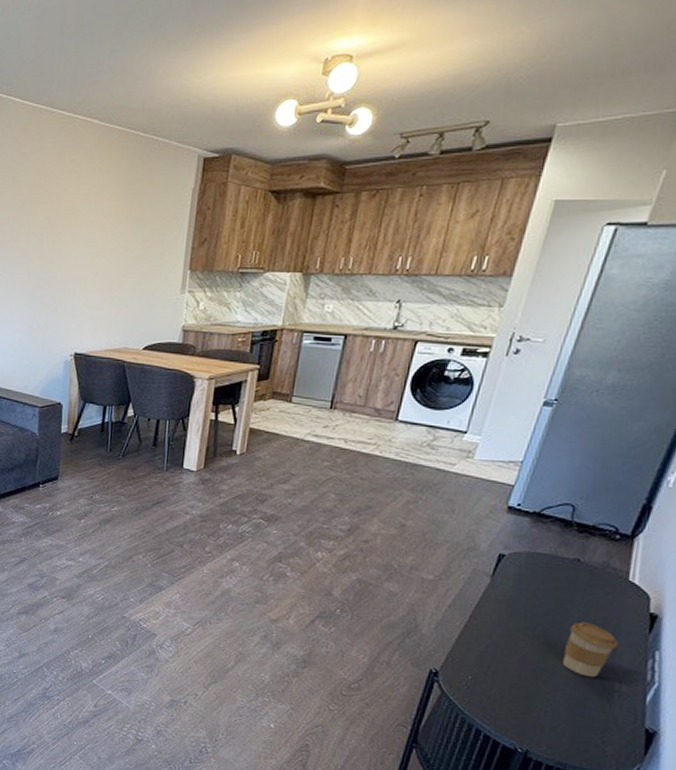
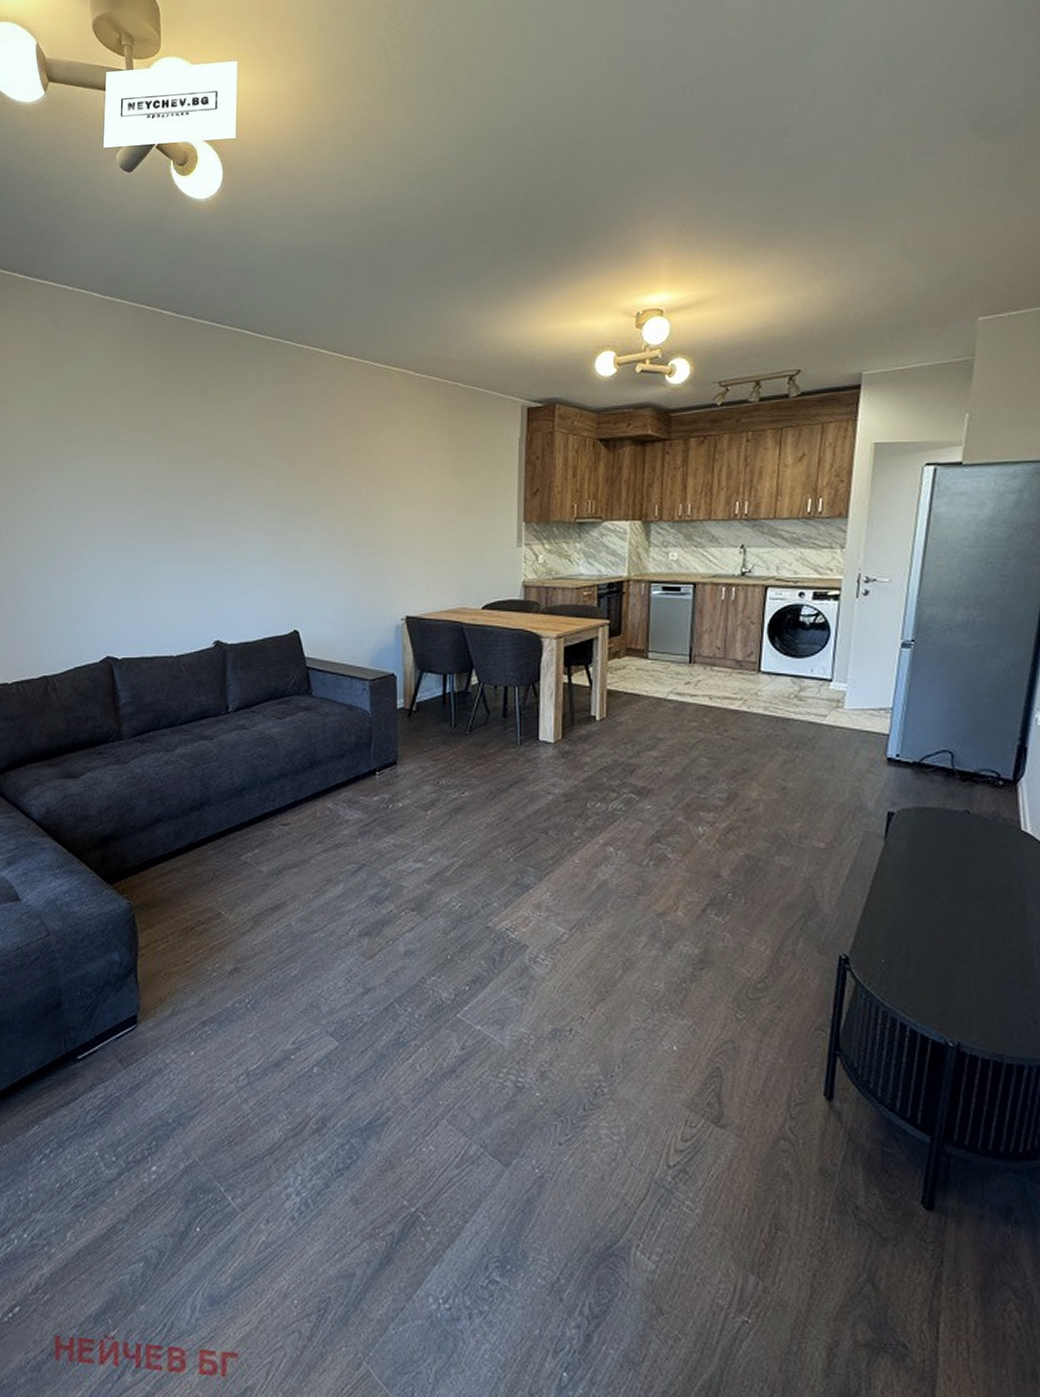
coffee cup: present [563,622,619,678] -> none [974,882,1026,947]

